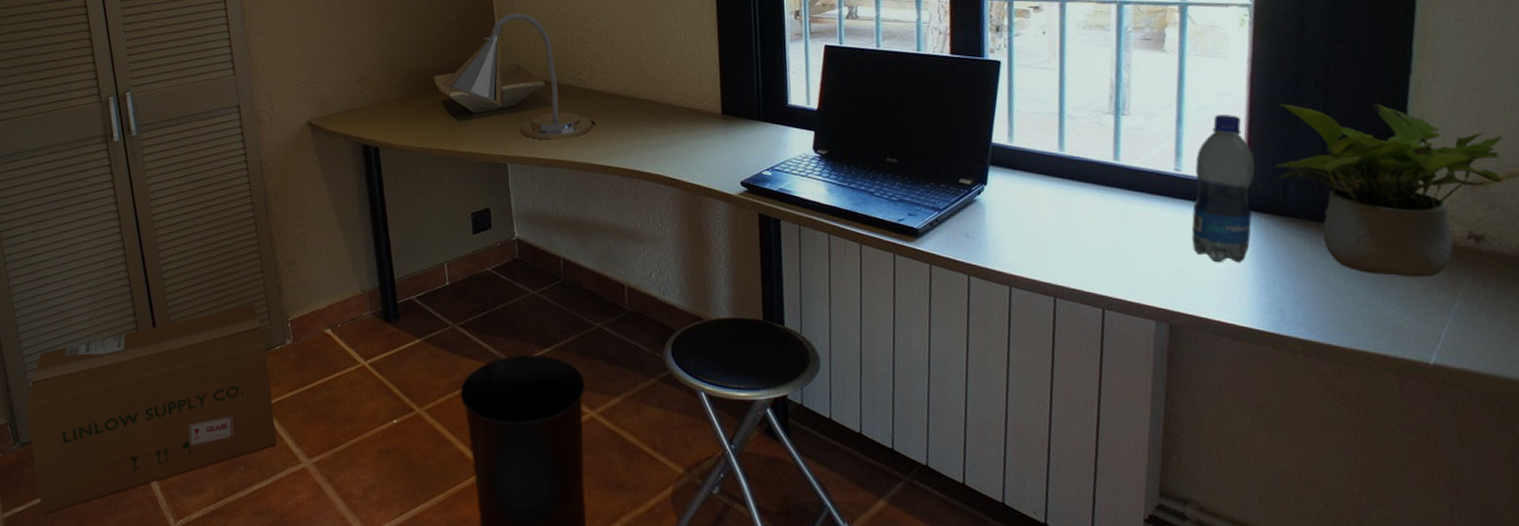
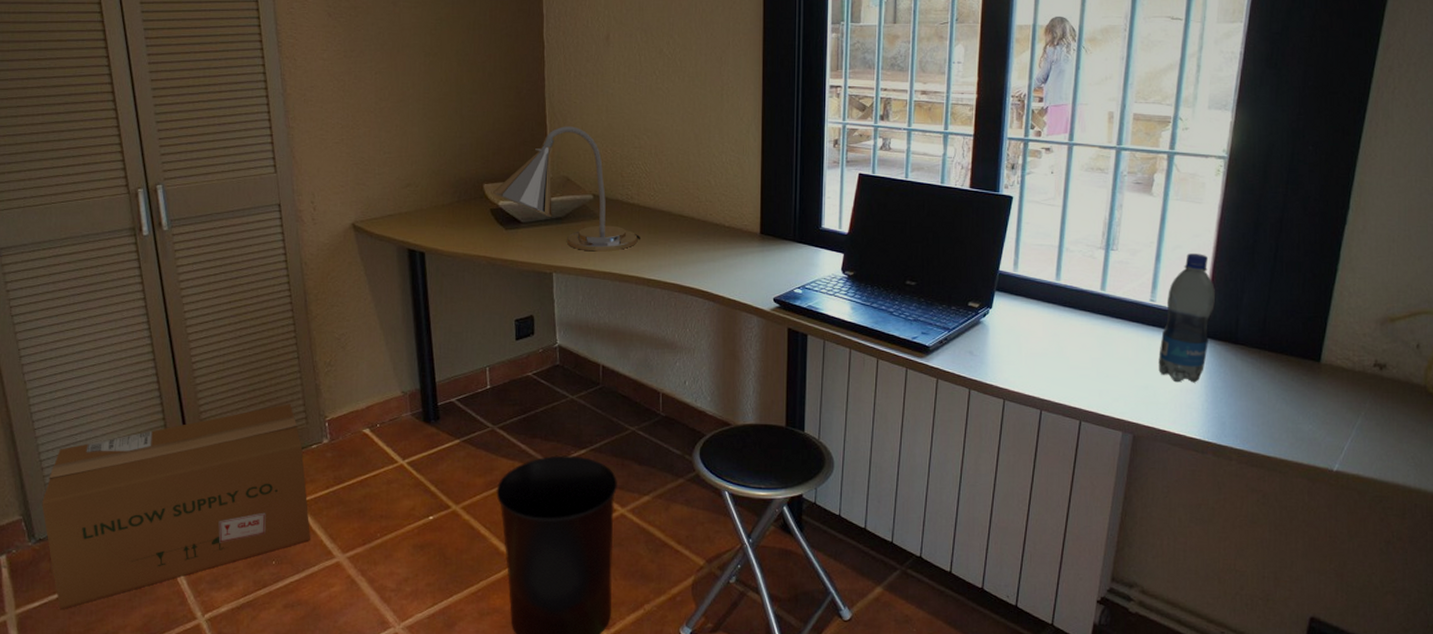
potted plant: present [1274,103,1503,278] -> none [1231,246,1410,399]

